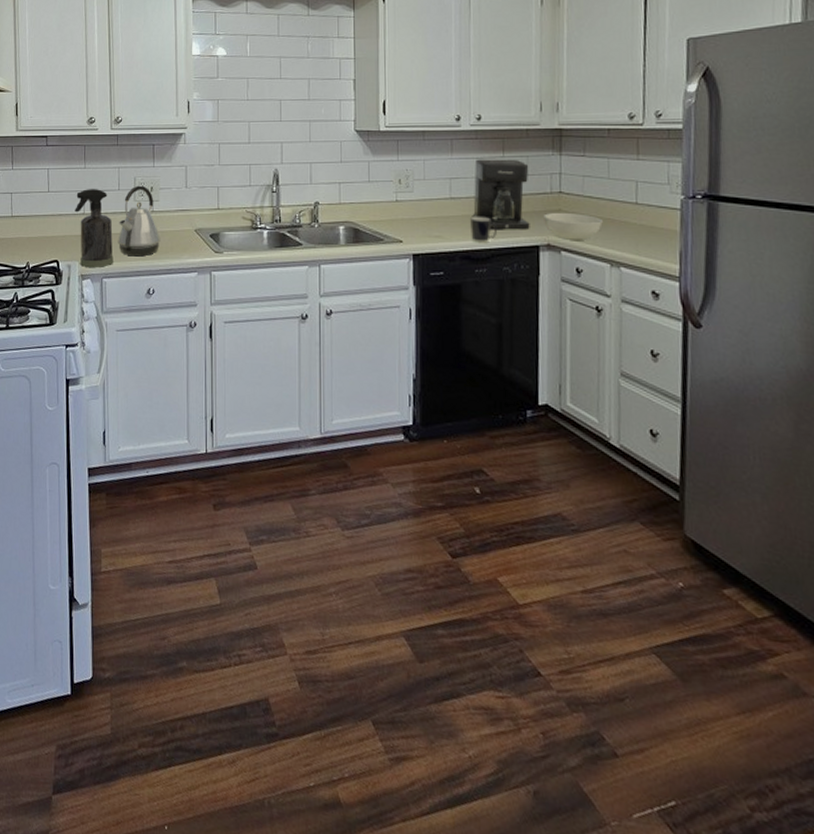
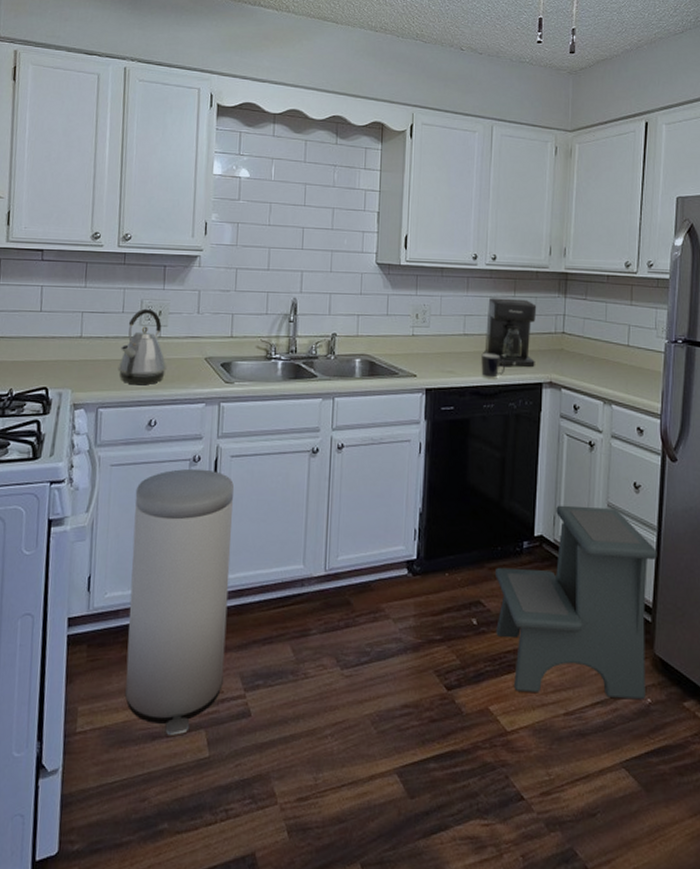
spray bottle: present [75,189,113,268] -> none [70,310,113,397]
pedal bin: none [139,333,230,584] -> present [125,468,235,738]
step stool: none [498,373,683,584] -> present [496,505,657,700]
bowl: present [543,212,603,240] -> none [548,351,599,379]

